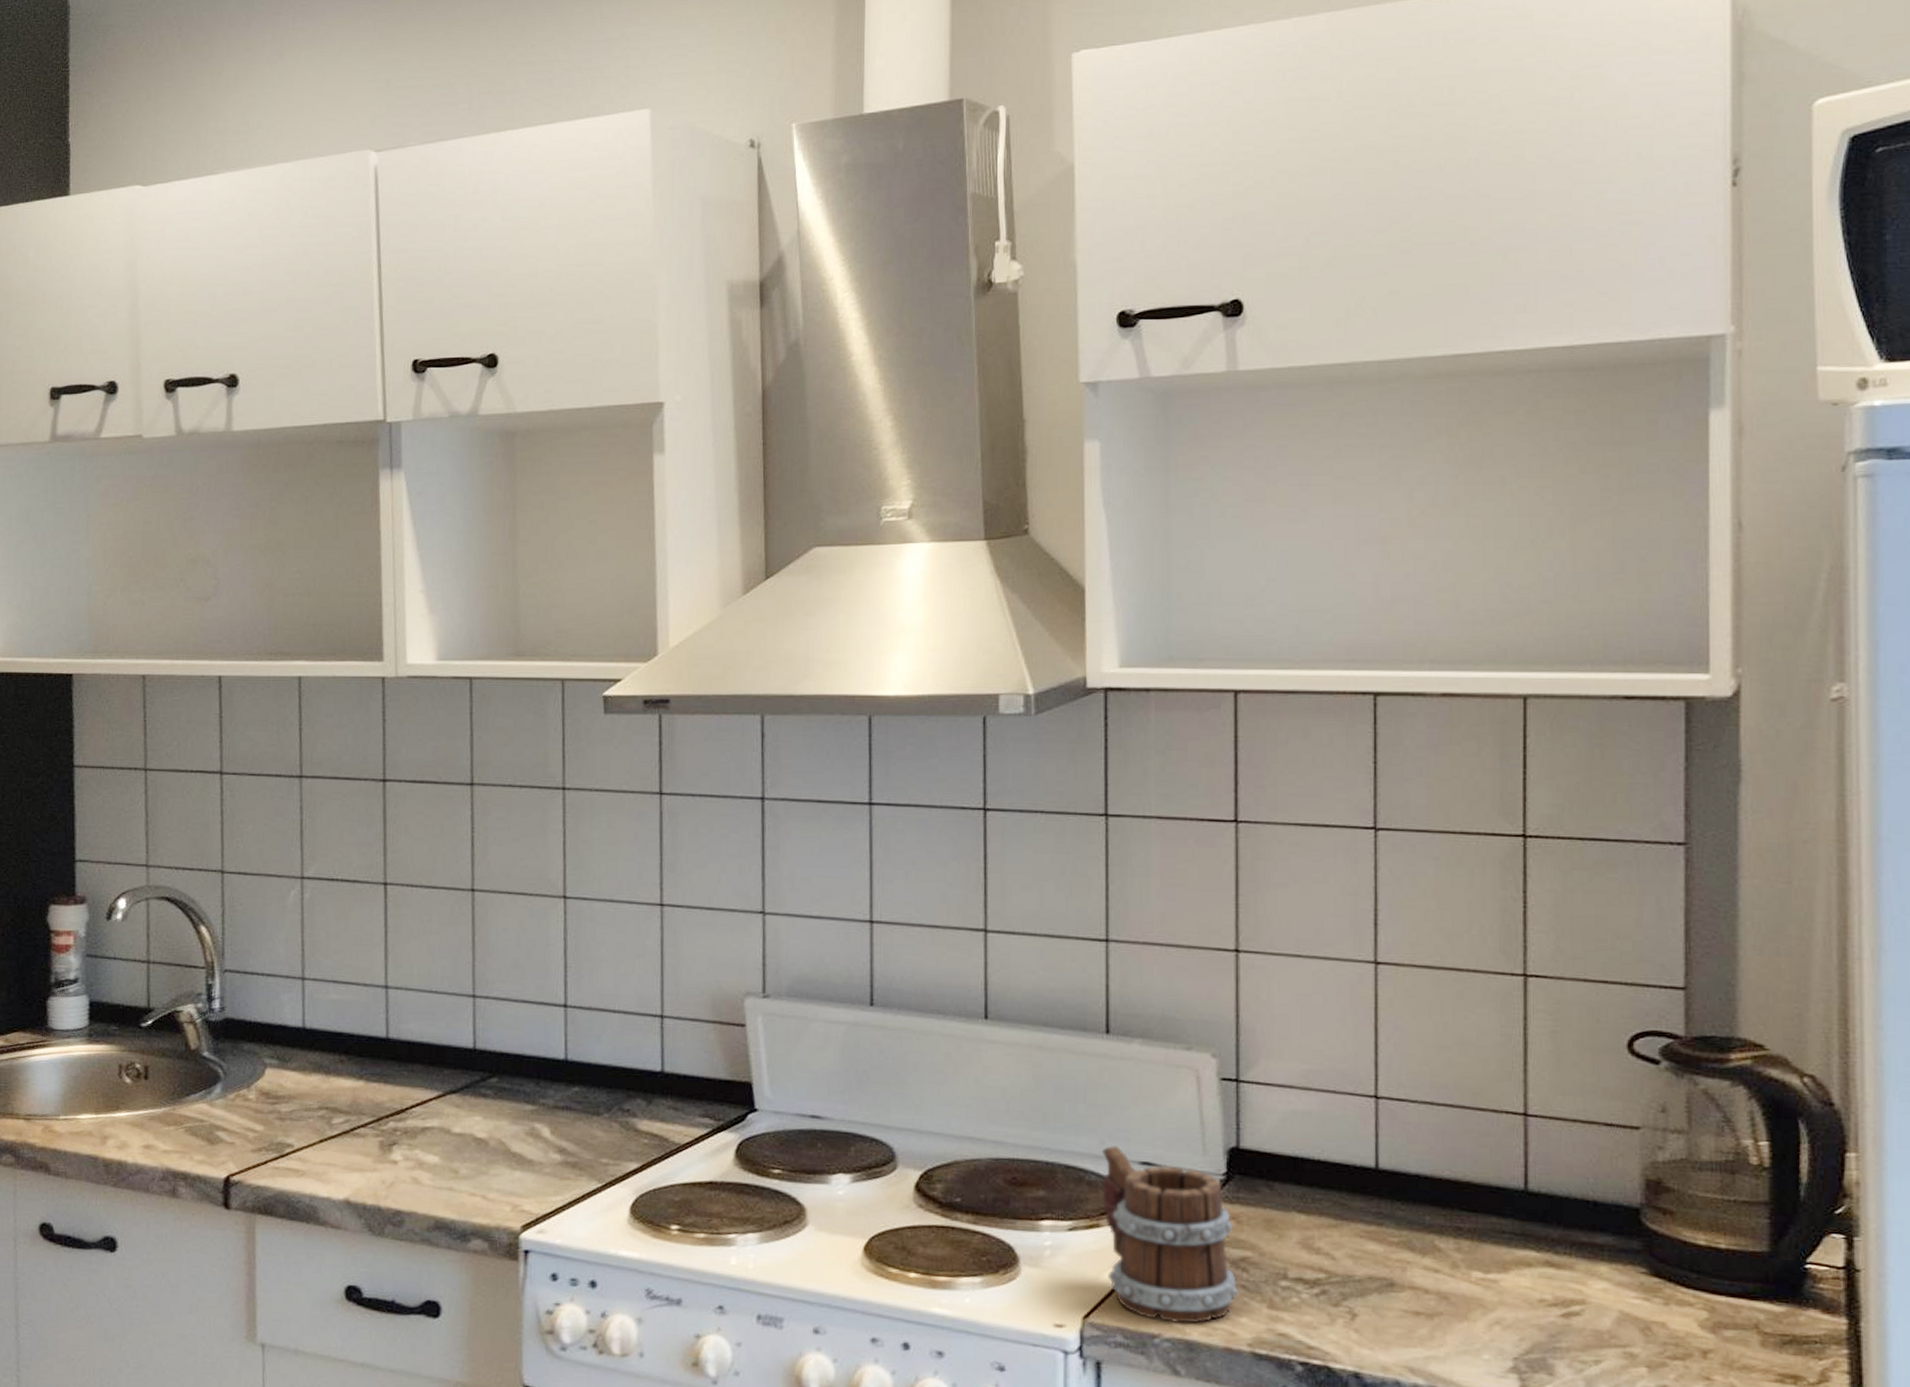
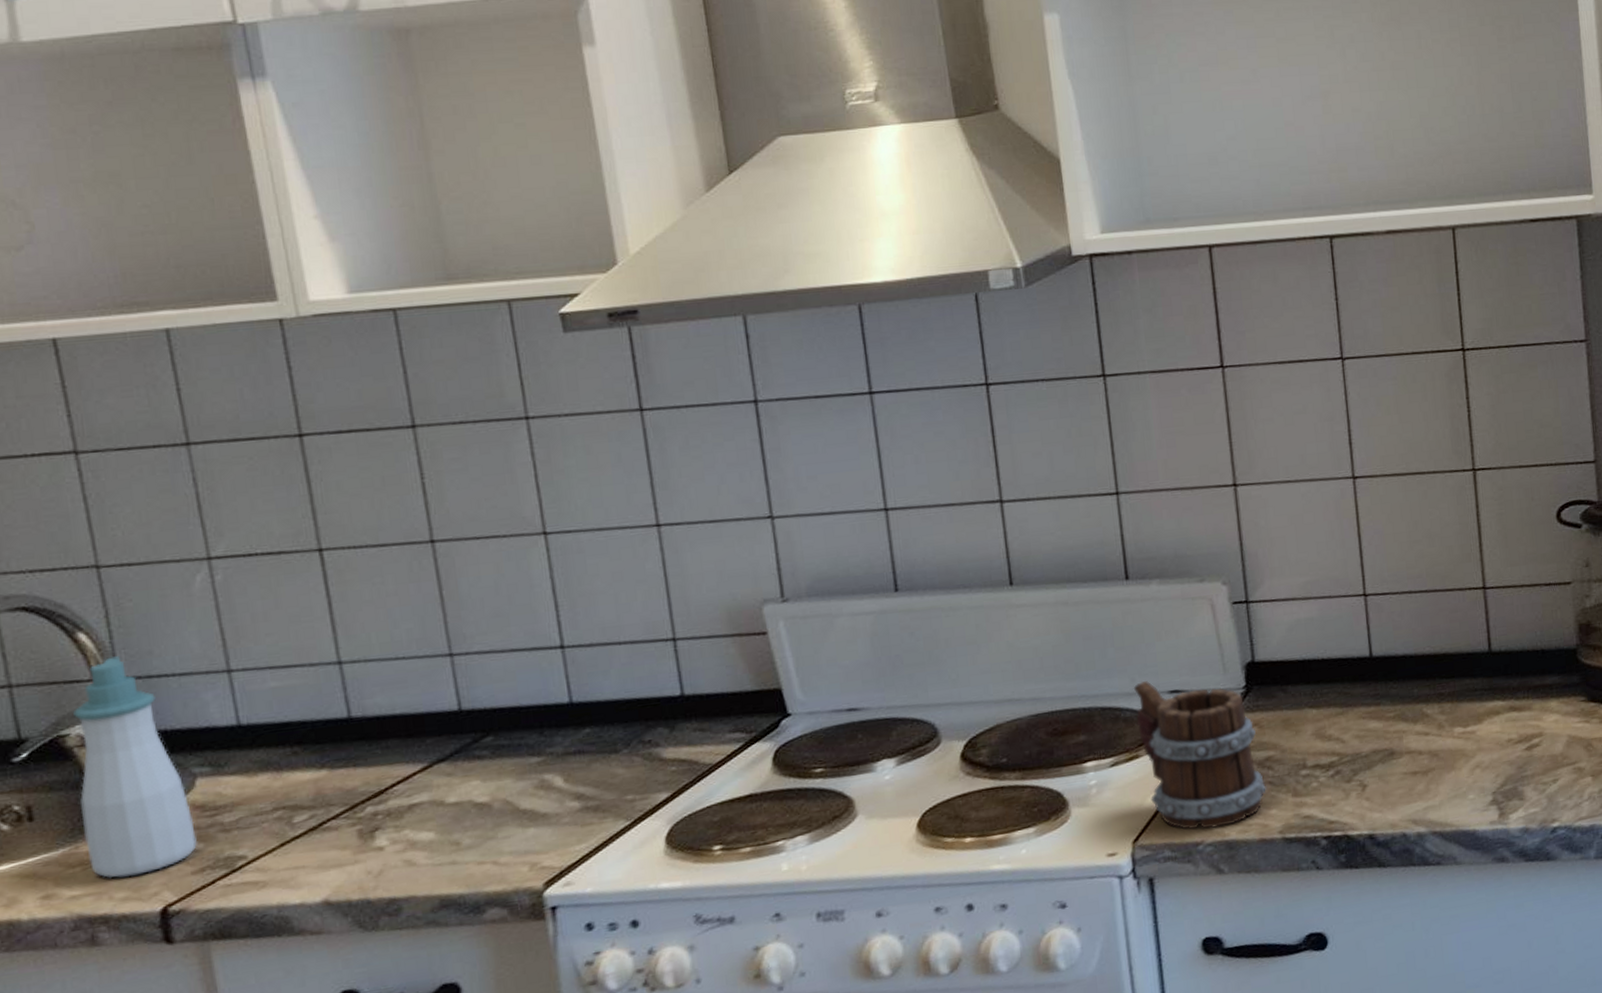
soap bottle: none [181,950,260,1143] -> present [73,656,197,879]

